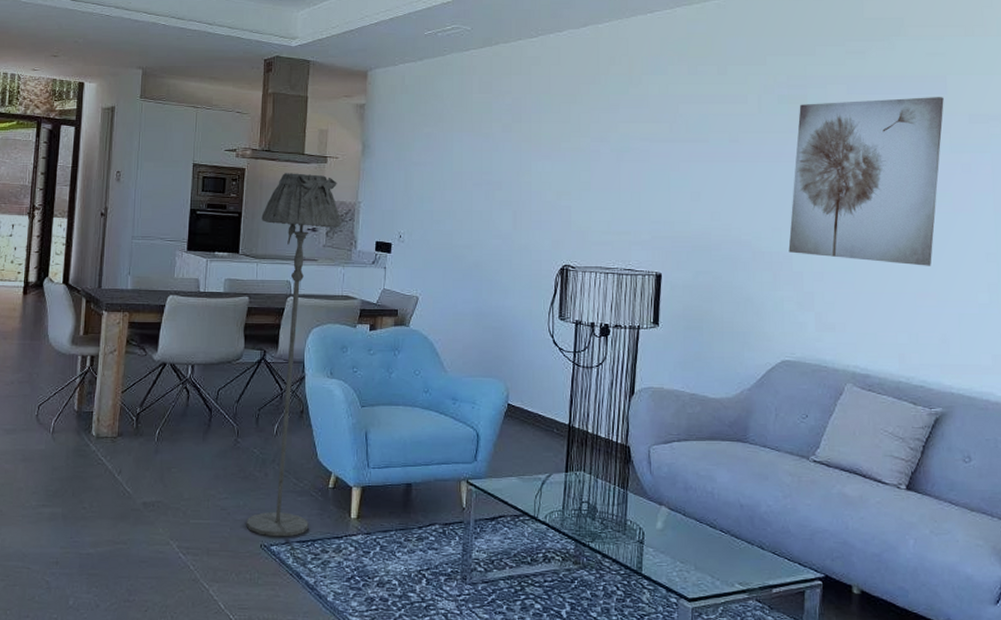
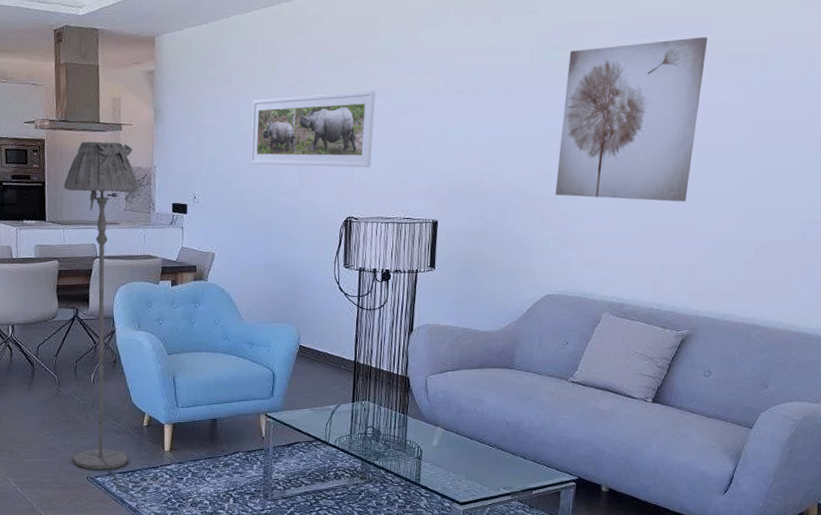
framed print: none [461,135,595,214] -> present [250,91,375,168]

